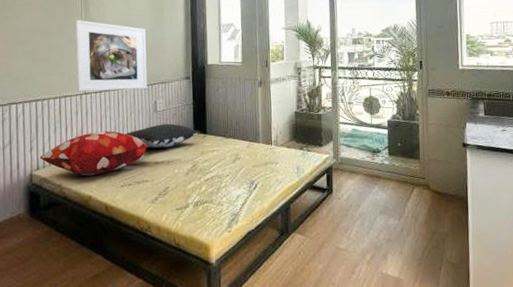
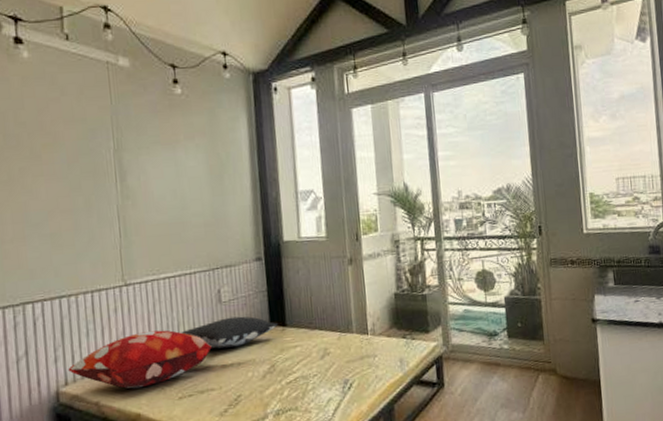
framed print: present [75,20,148,92] -> none [108,192,208,283]

